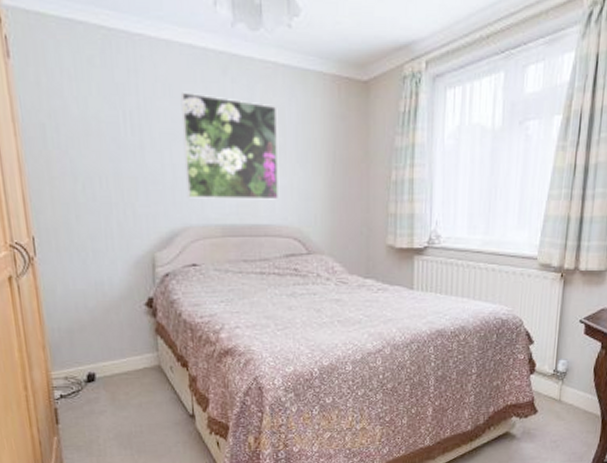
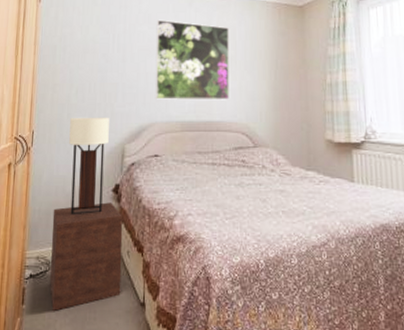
nightstand: none [76,317,167,428] -> present [50,202,123,311]
table lamp: none [80,219,136,333] -> present [69,117,109,215]

